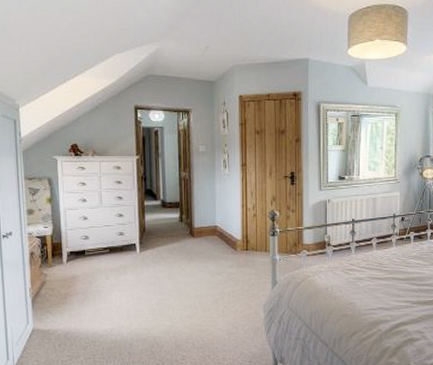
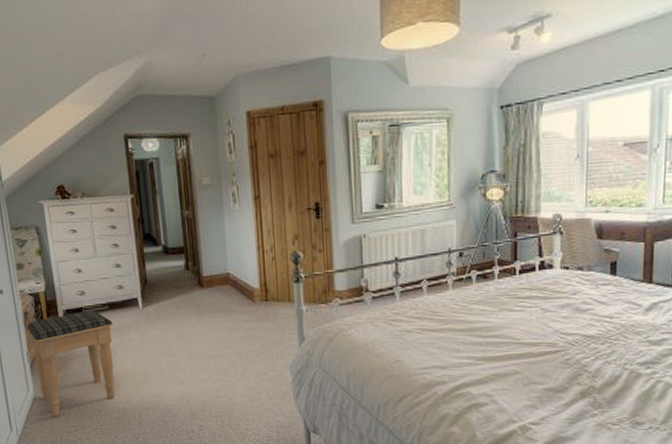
footstool: none [31,252,112,347] -> present [26,309,115,416]

